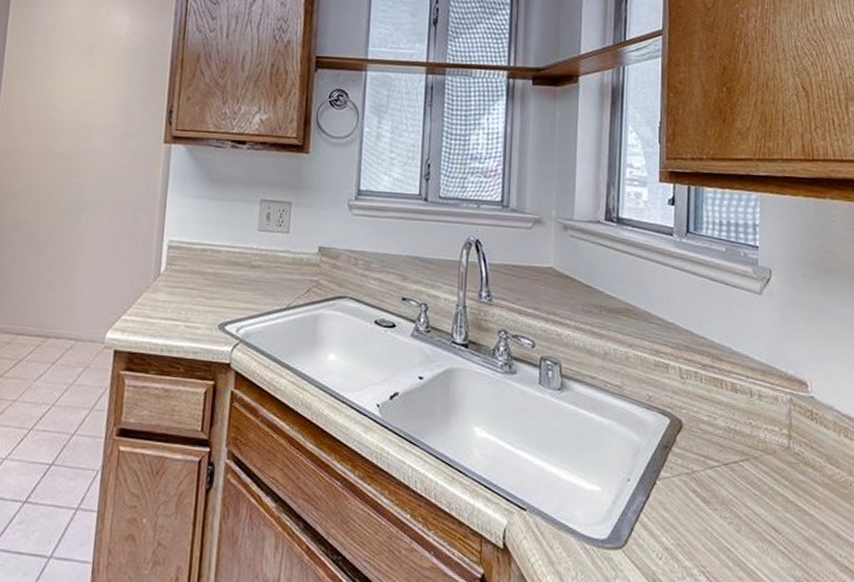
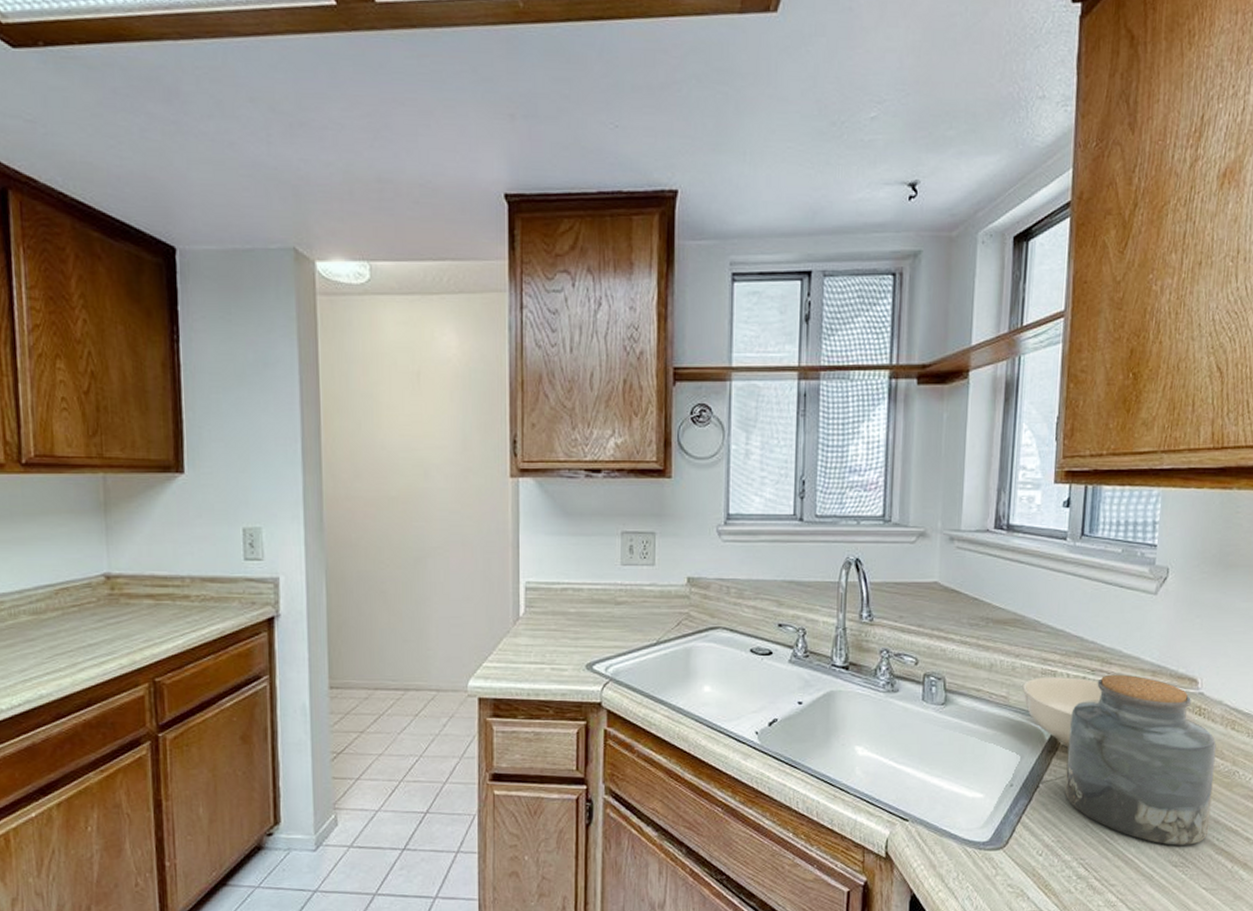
bowl: none [636,368,714,444] -> present [1022,676,1102,747]
jar: none [682,371,831,560] -> present [1065,674,1217,845]

